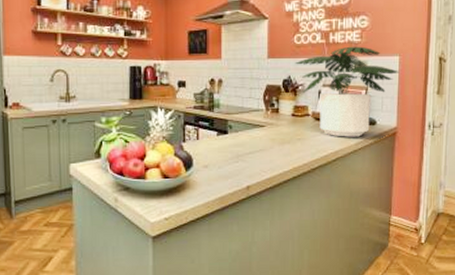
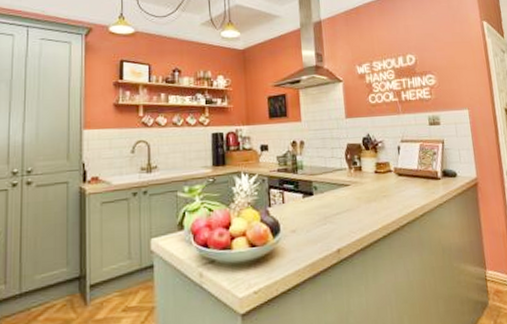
potted plant: present [294,46,400,137] -> none [372,102,471,191]

